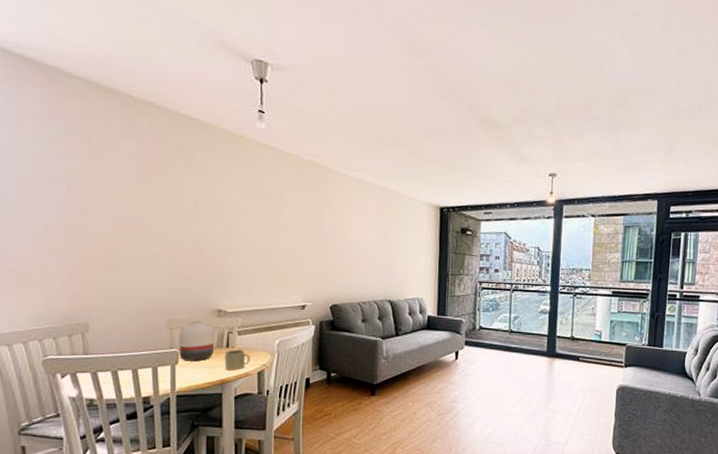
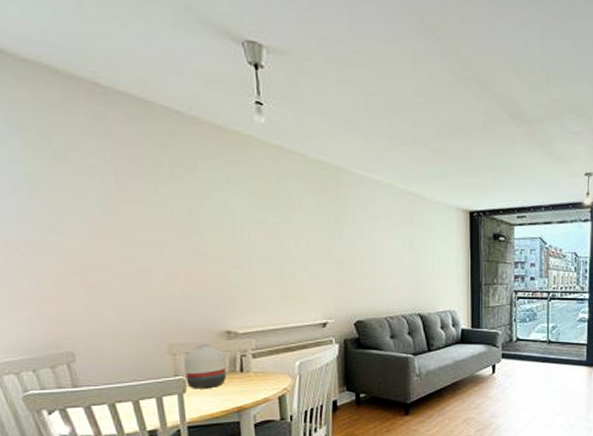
mug: present [224,350,250,371] -> none [239,374,269,397]

